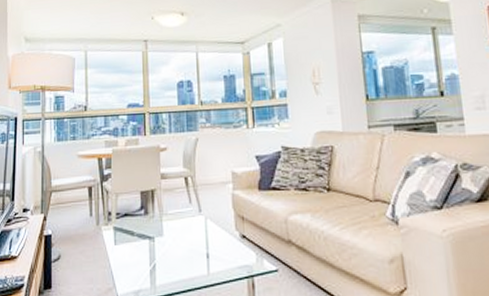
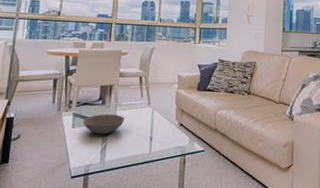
bowl: none [125,227,173,253] -> present [82,114,124,135]

